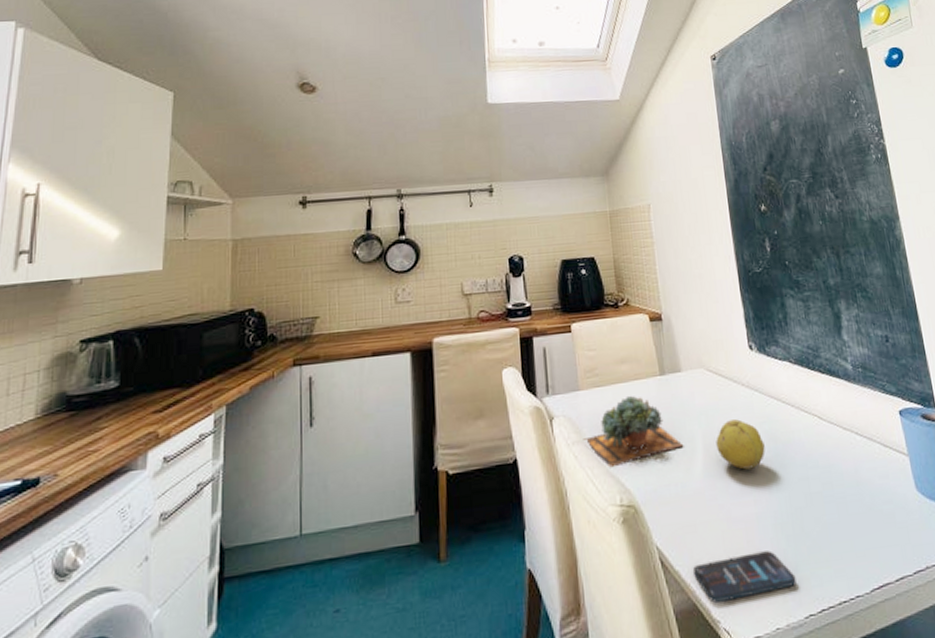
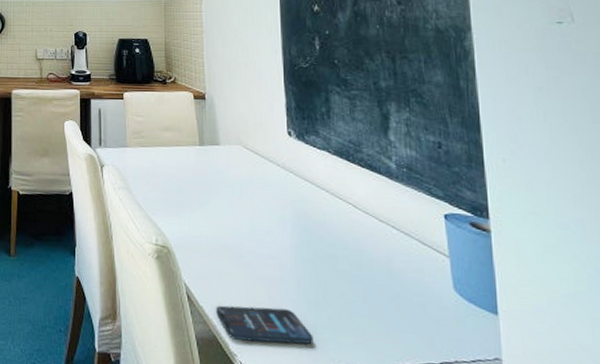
succulent plant: present [583,395,684,468] -> none [127,158,216,214]
fruit: present [716,419,765,470] -> none [247,193,295,238]

